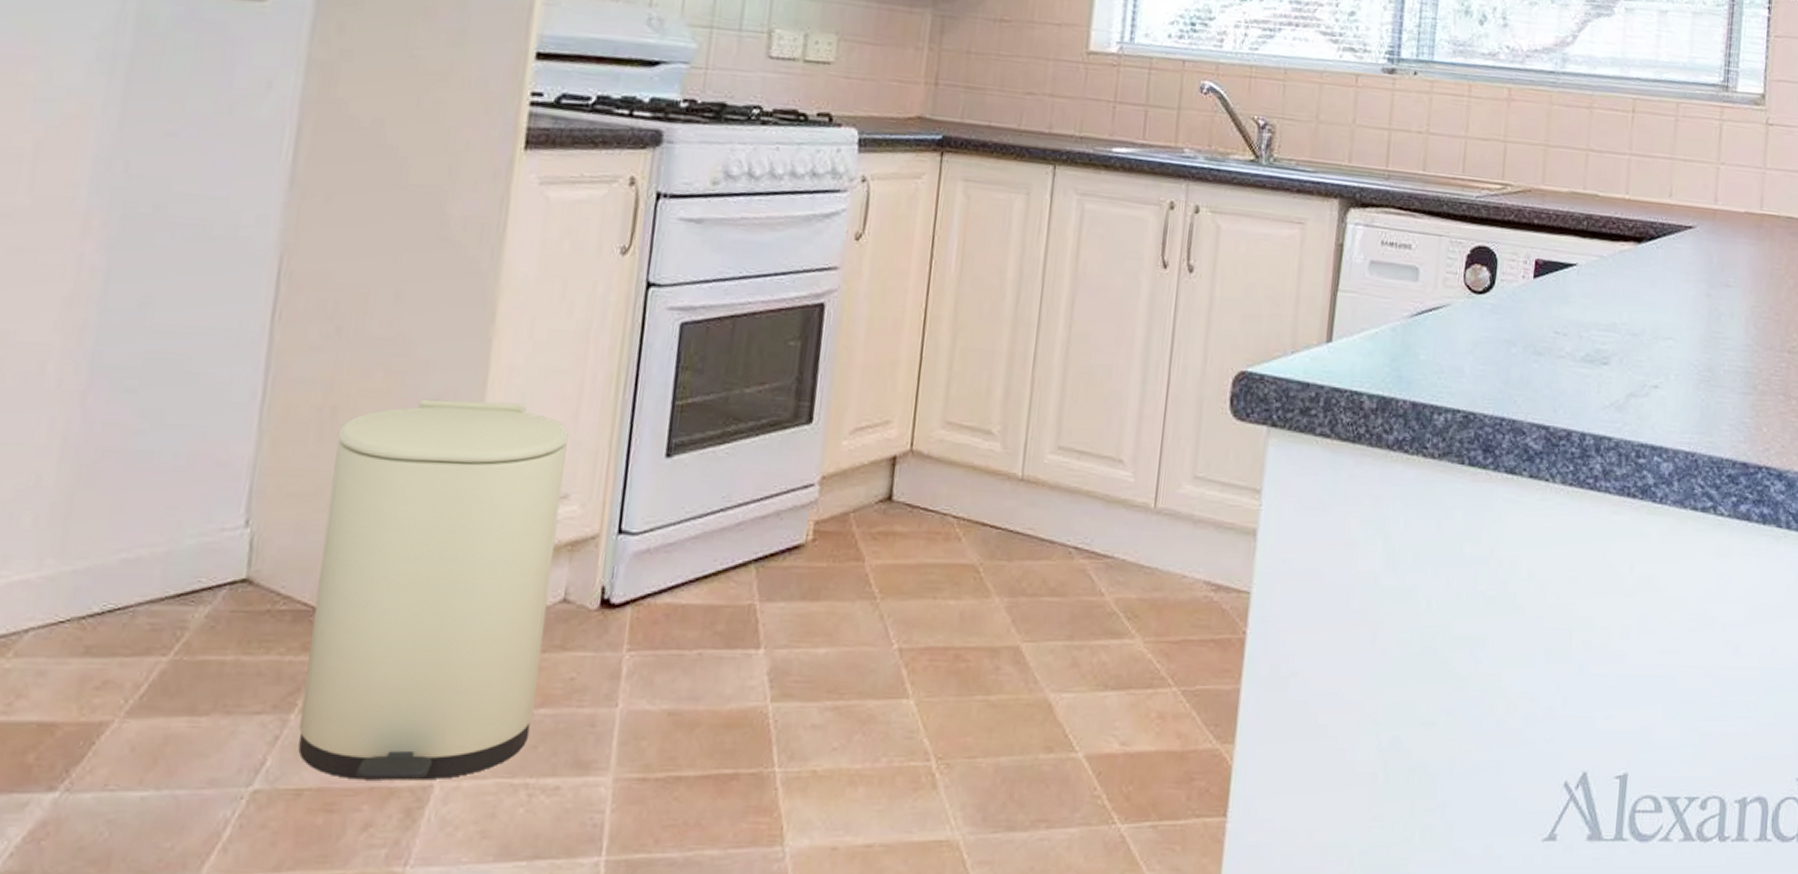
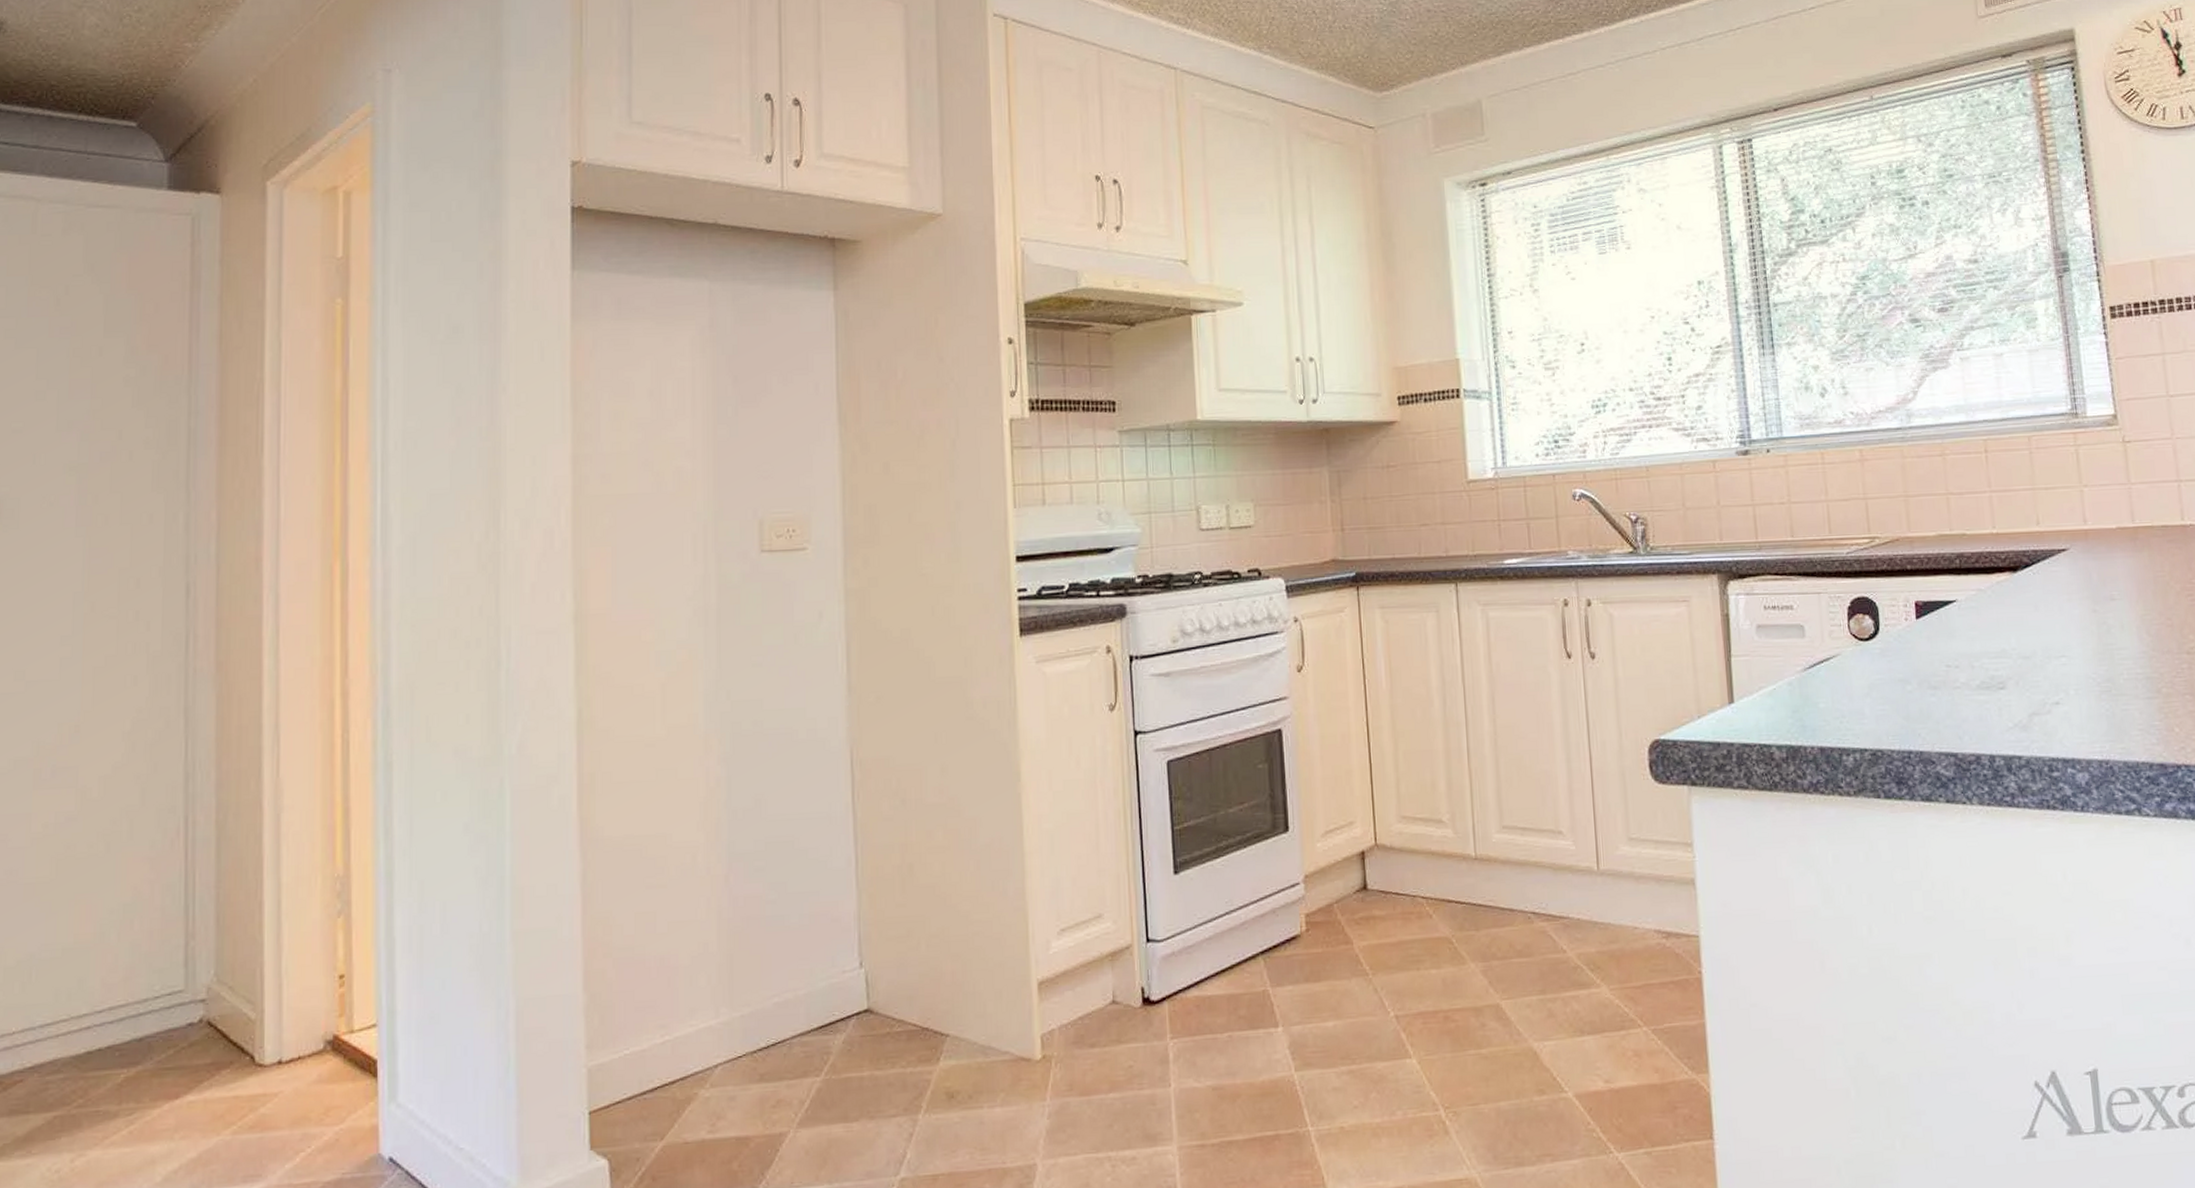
pedal bin: present [298,398,569,781] -> none [916,843,1105,1164]

